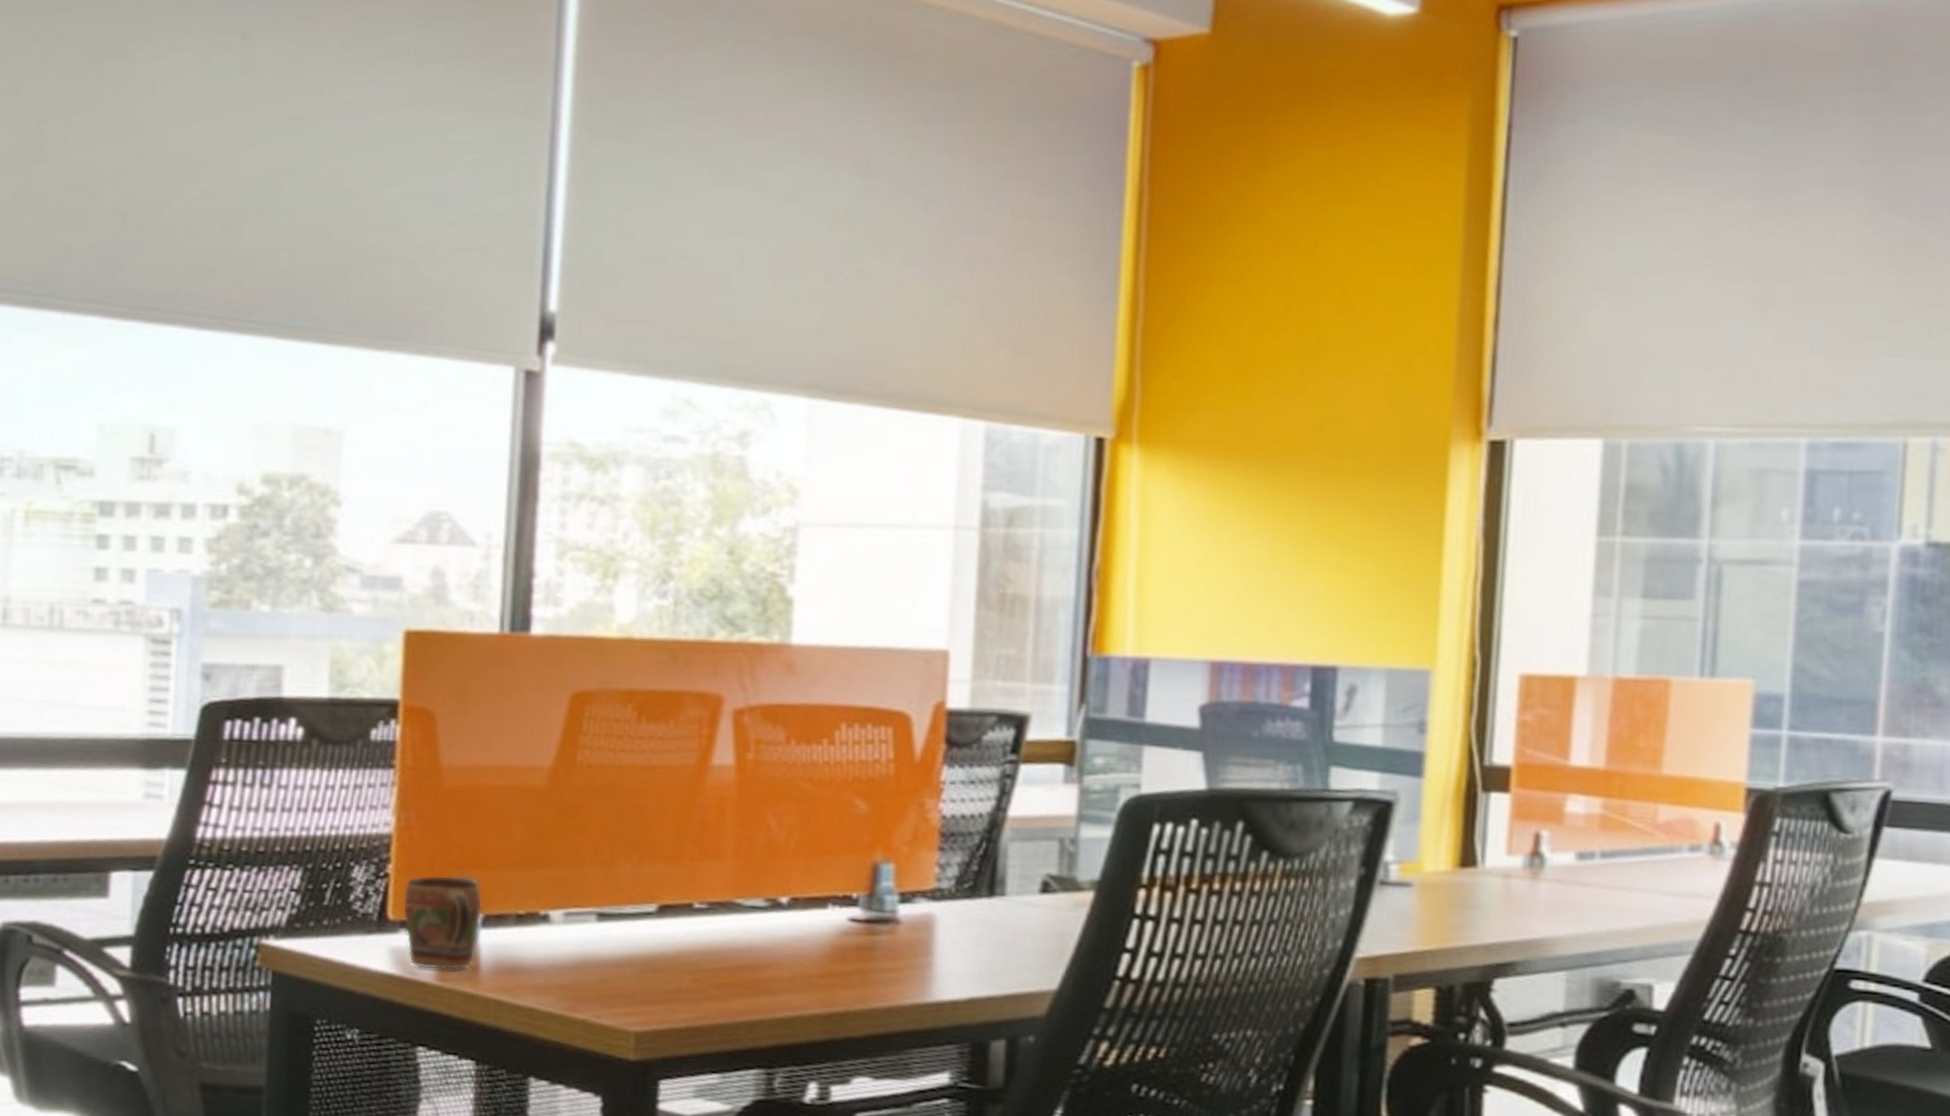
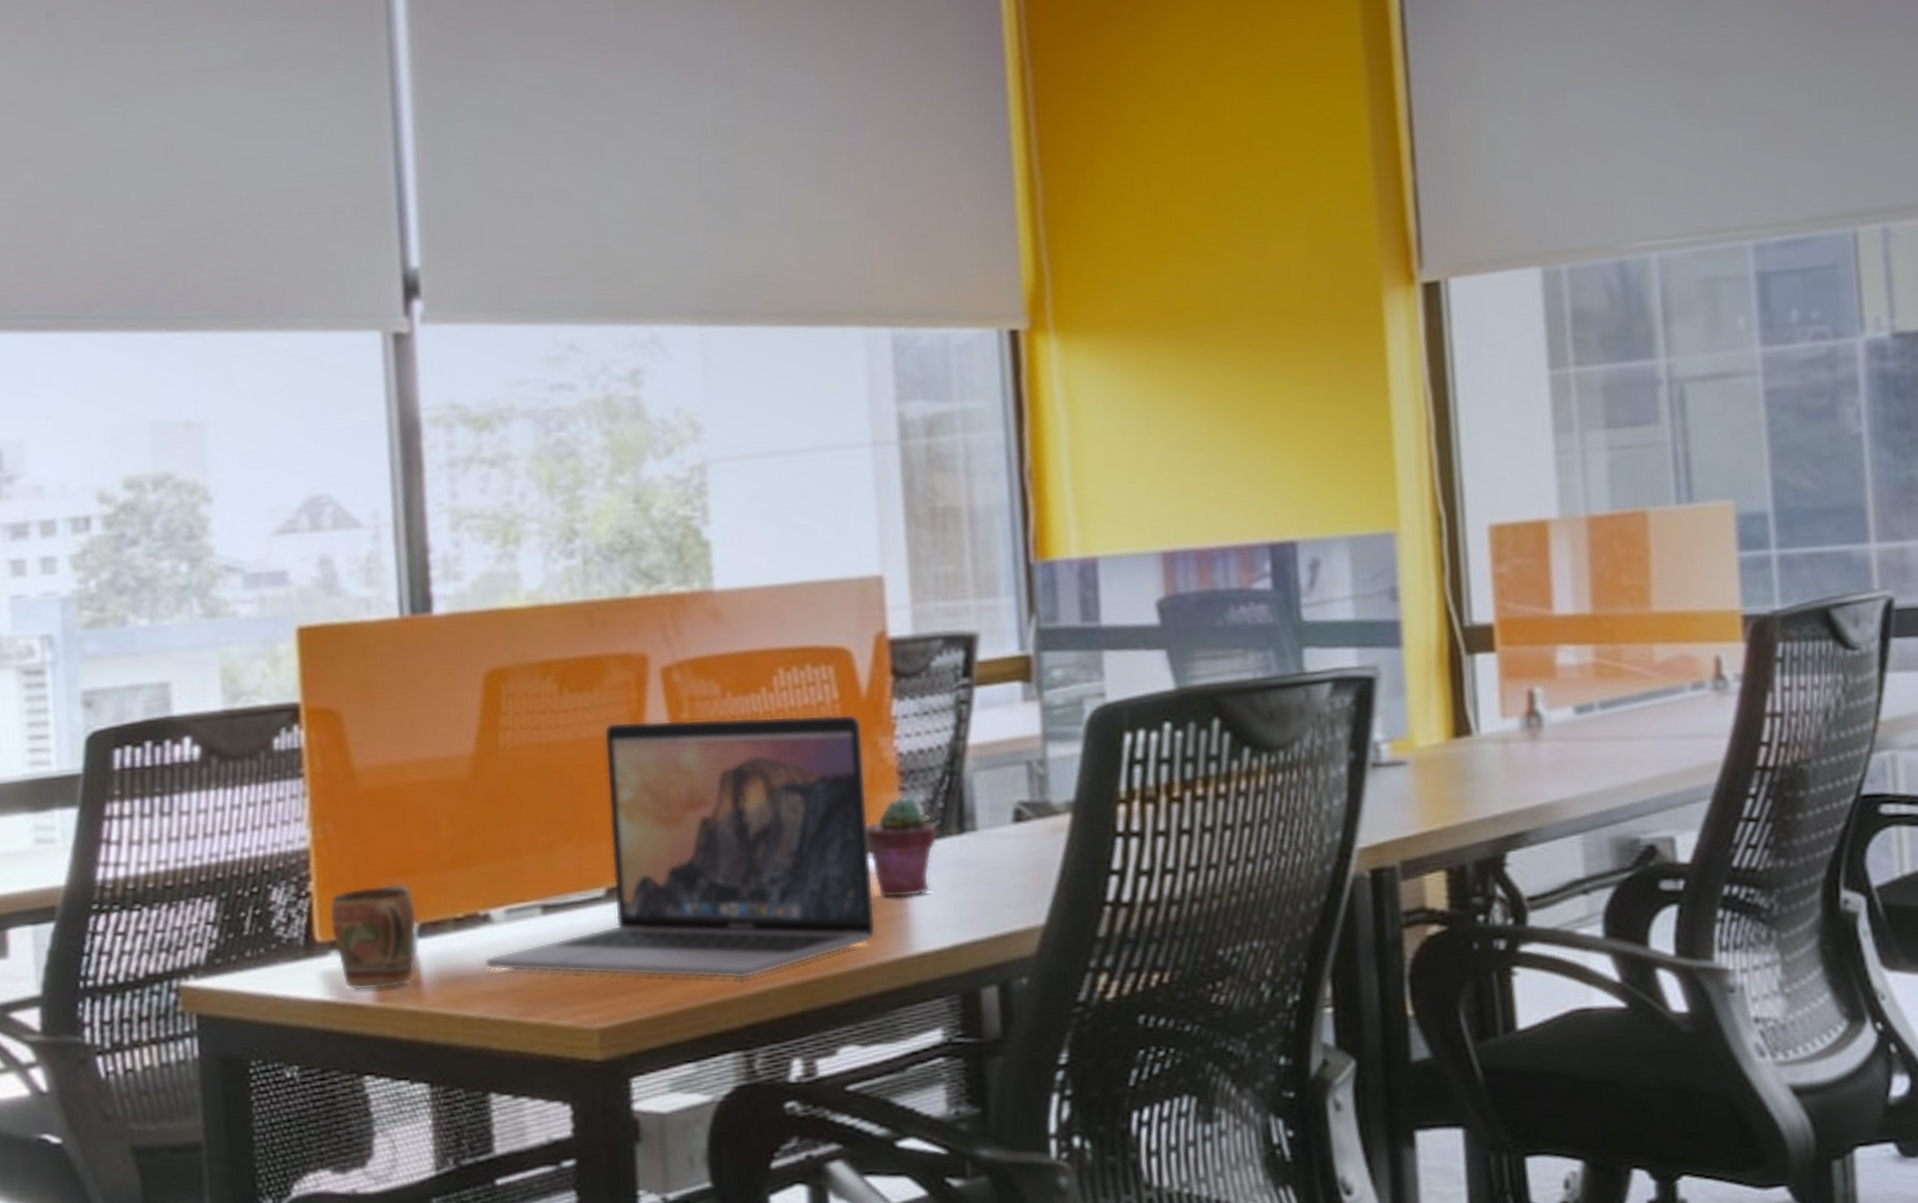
laptop: none [539,754,912,1004] -> present [484,714,876,980]
potted succulent: none [903,857,969,949] -> present [866,797,938,898]

